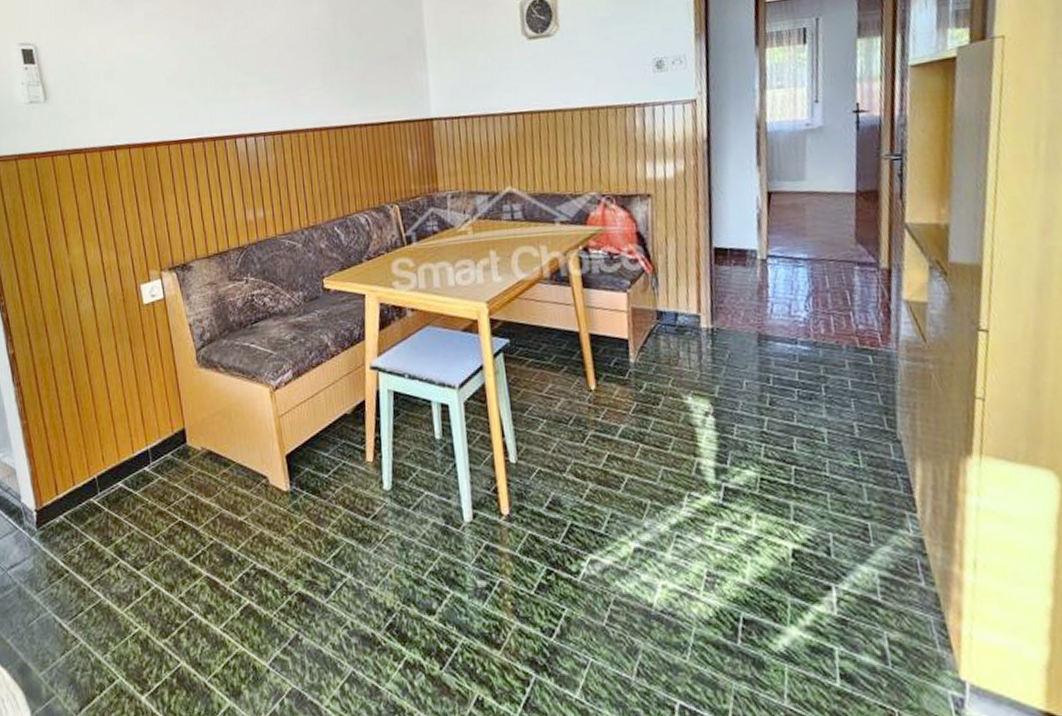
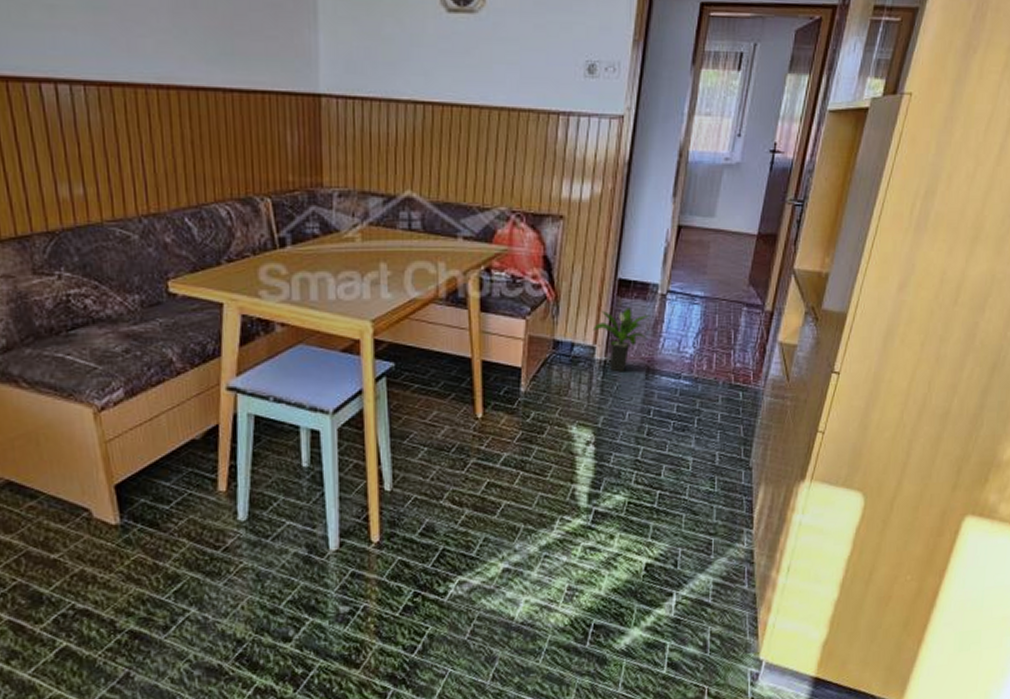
potted plant: none [694,275,754,340] -> present [592,307,649,372]

